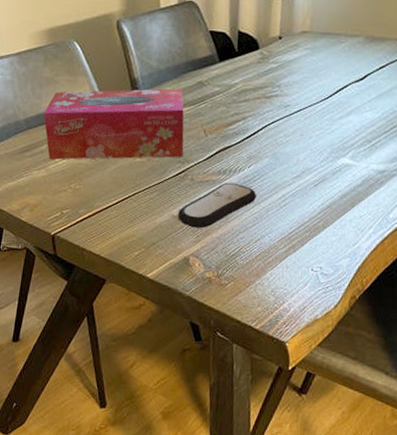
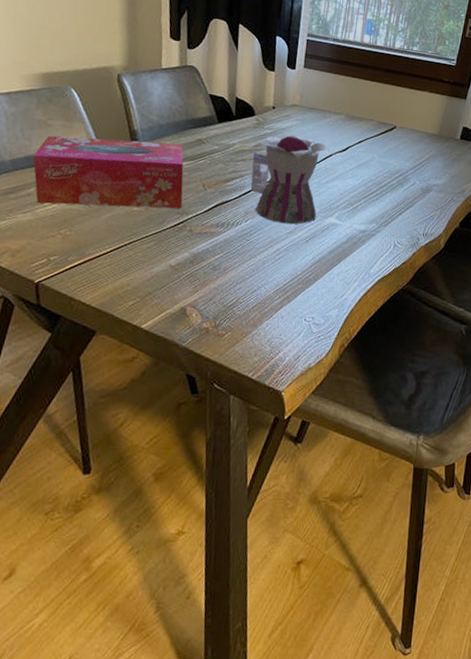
remote control: present [178,182,257,229] -> none [175,235,253,279]
teapot: none [253,67,351,168] -> present [250,135,335,225]

